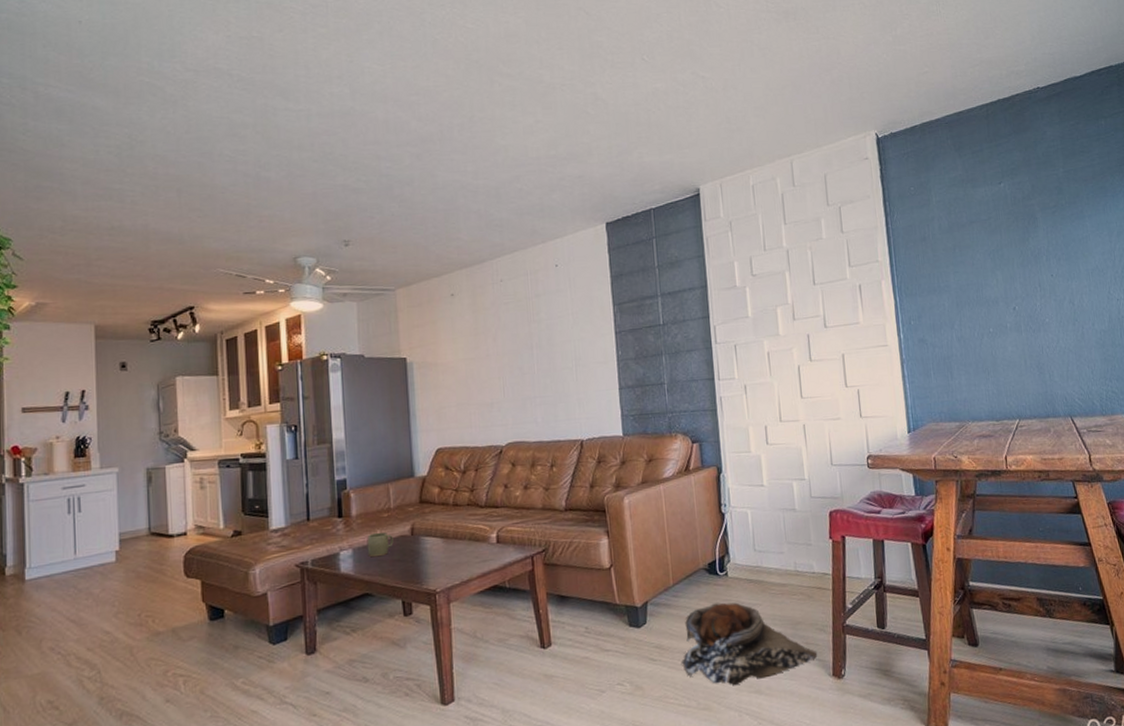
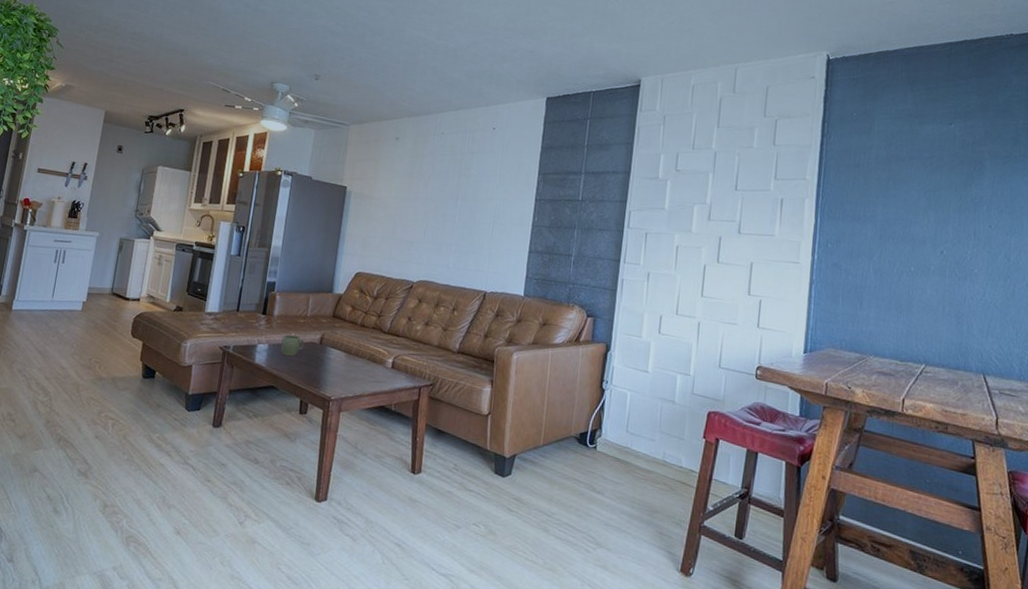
dog bed: present [682,602,818,685] -> none [536,472,670,556]

